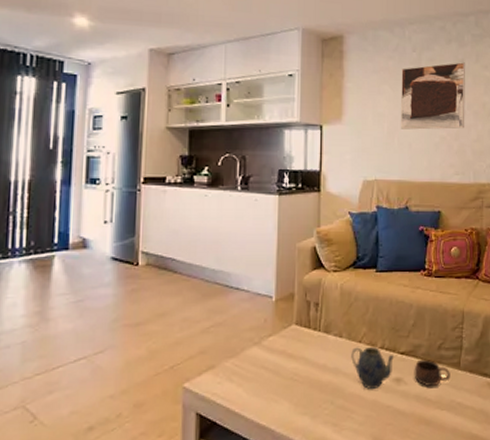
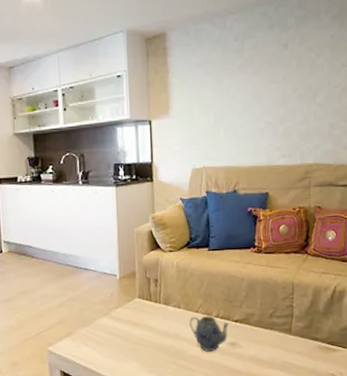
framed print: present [400,62,465,130] -> none [224,46,290,118]
cup: present [414,359,450,386] -> none [247,326,282,349]

